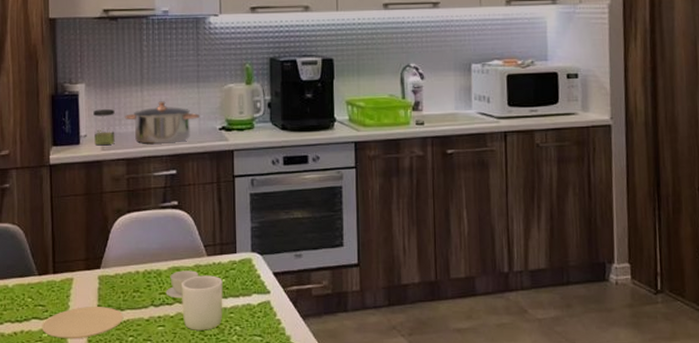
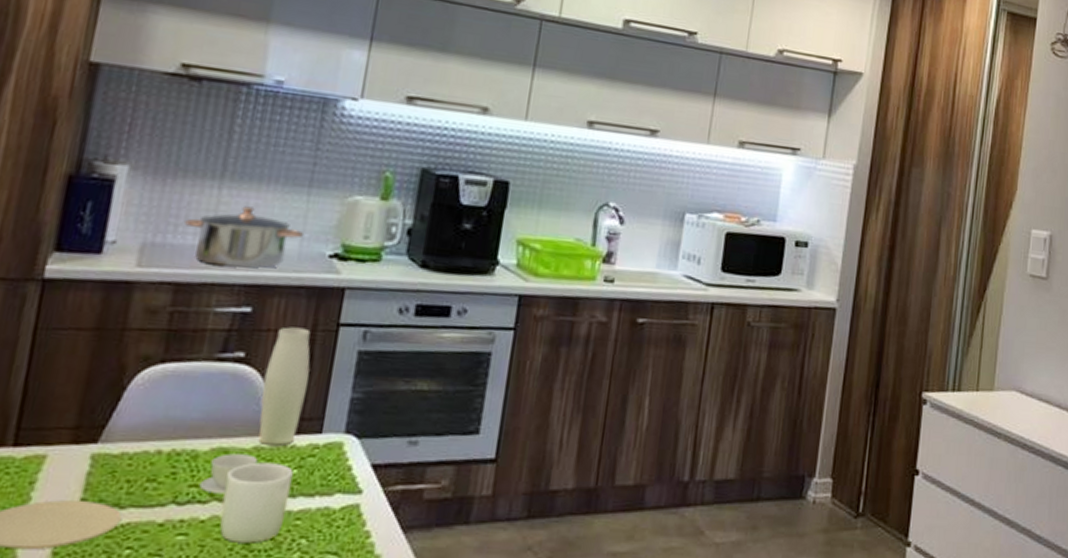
jar: present [93,109,115,146] -> none [127,205,170,260]
vase: none [192,181,222,263] -> present [258,327,311,446]

